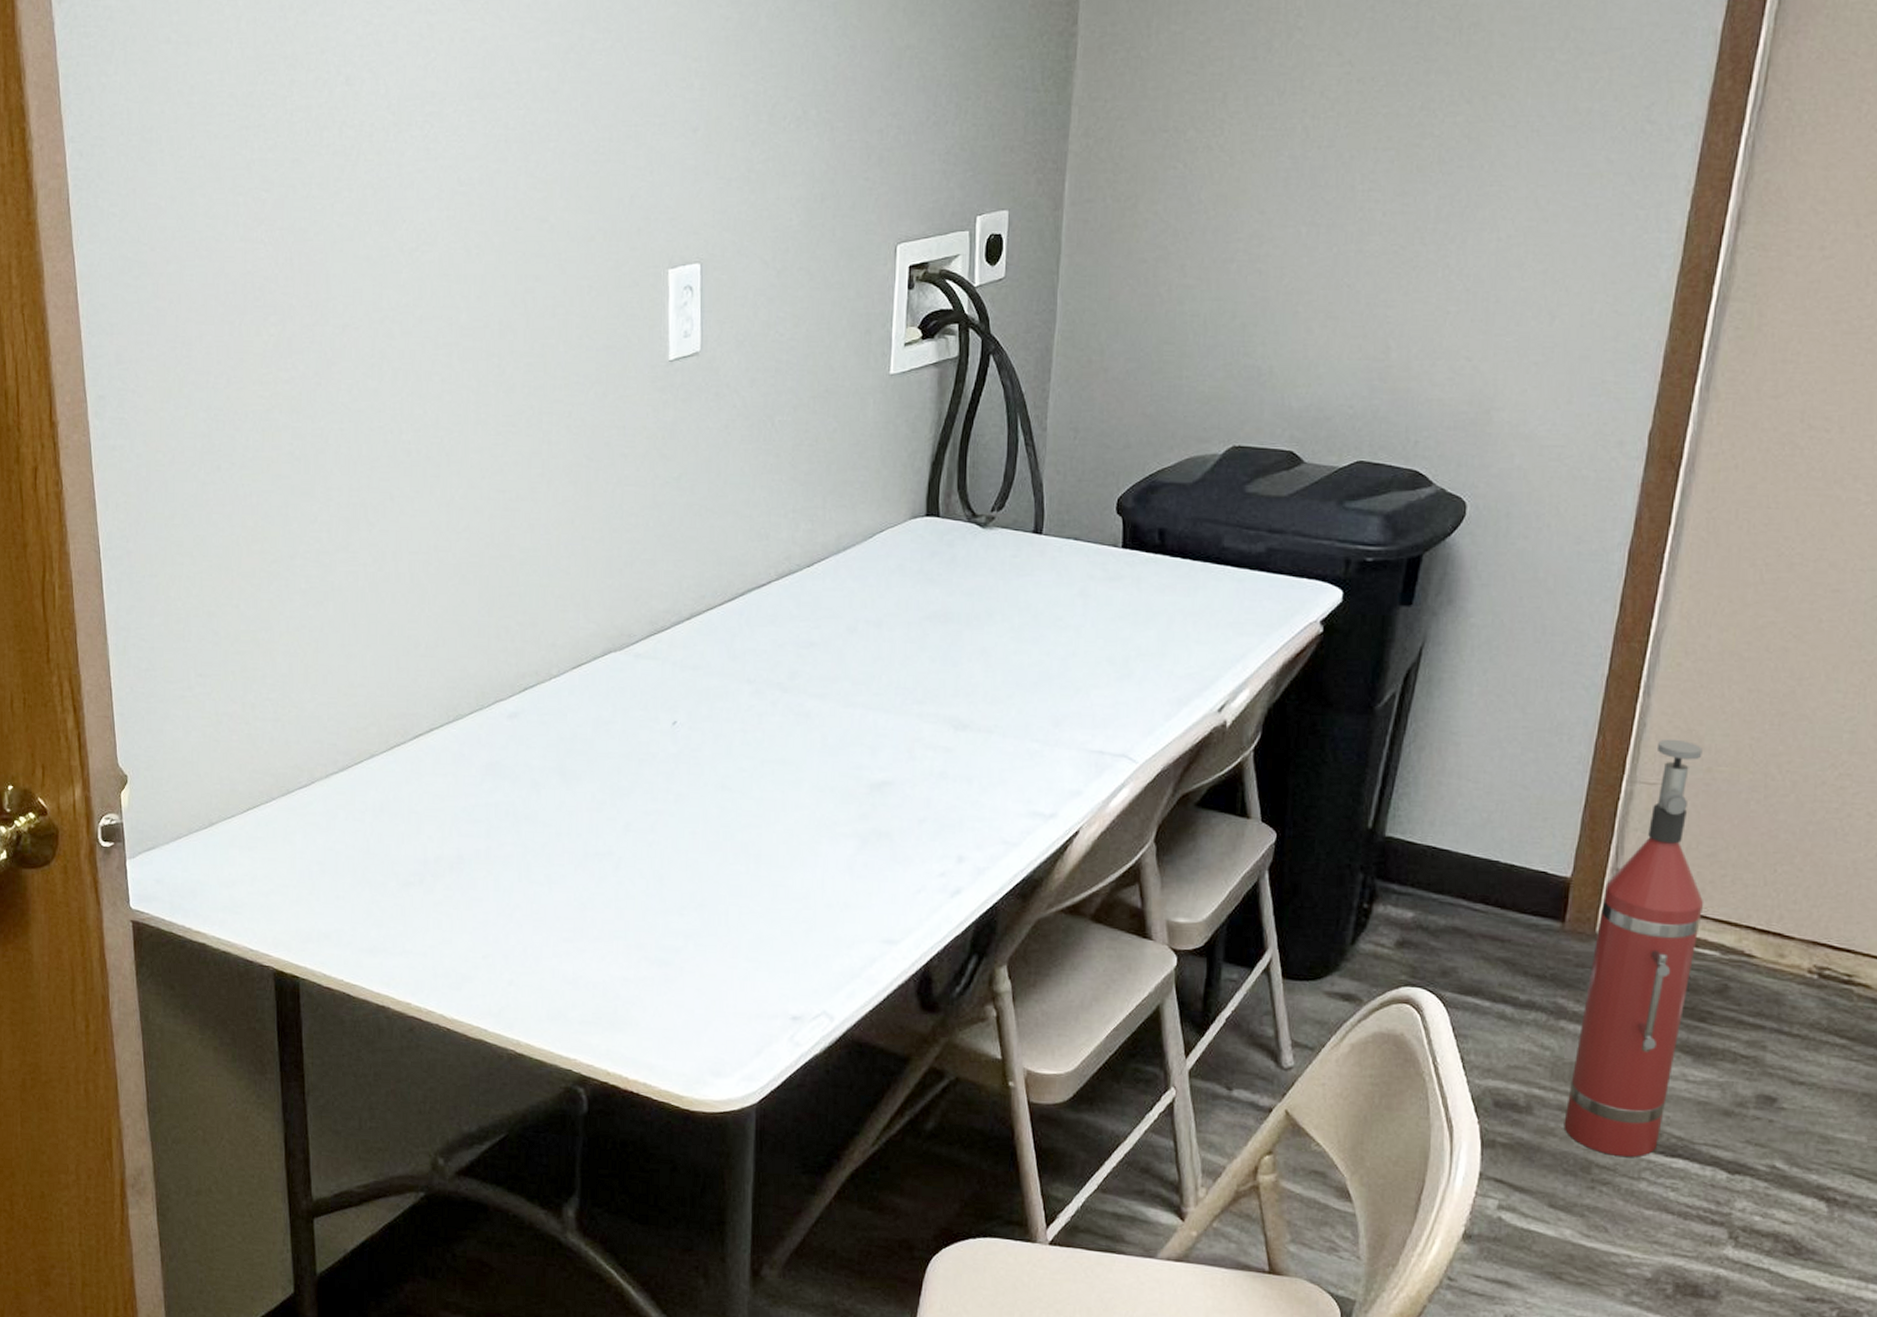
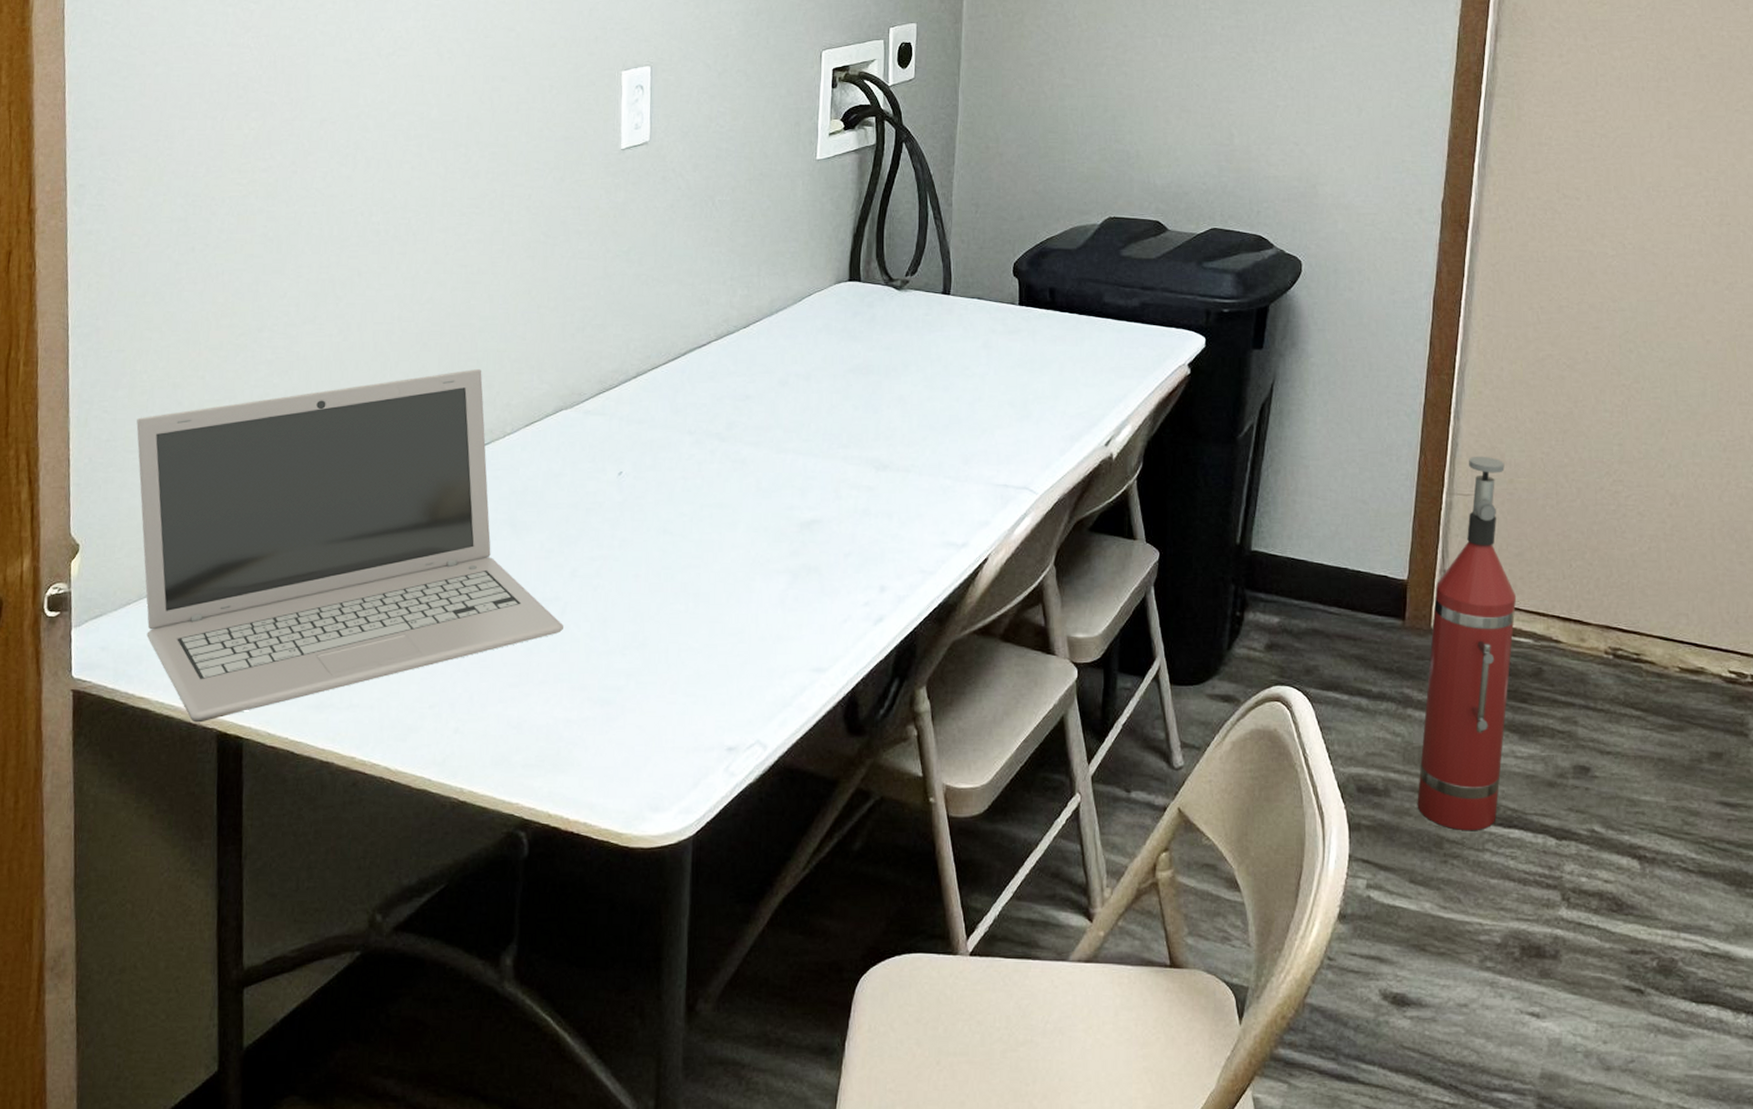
laptop: none [174,604,618,960] -> present [136,368,563,723]

